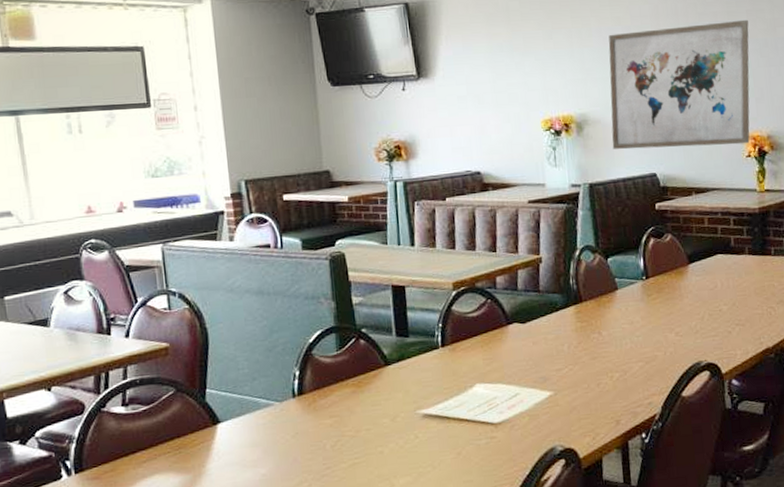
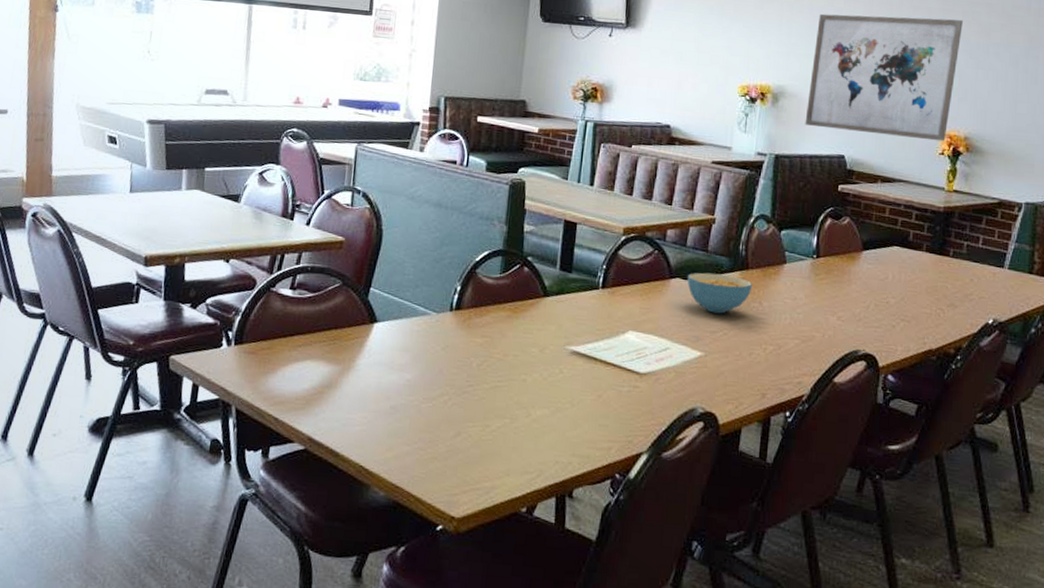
cereal bowl: none [523,311,589,351] -> present [687,272,753,314]

